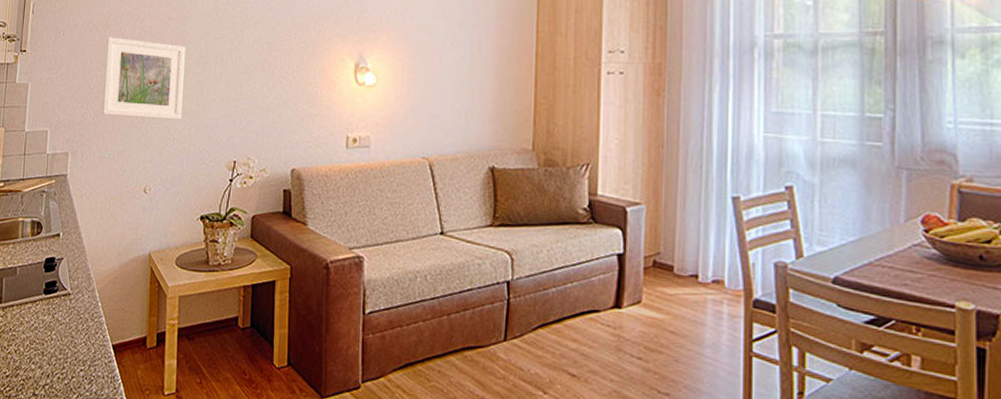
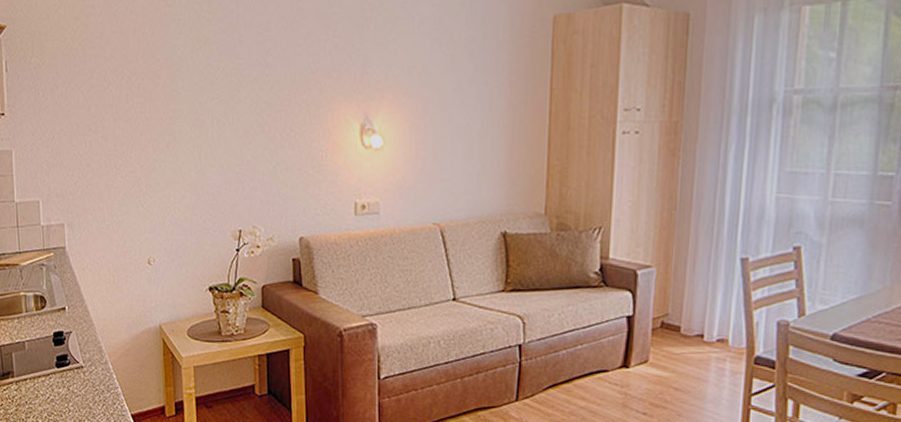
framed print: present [101,37,186,120] -> none [92,98,180,187]

